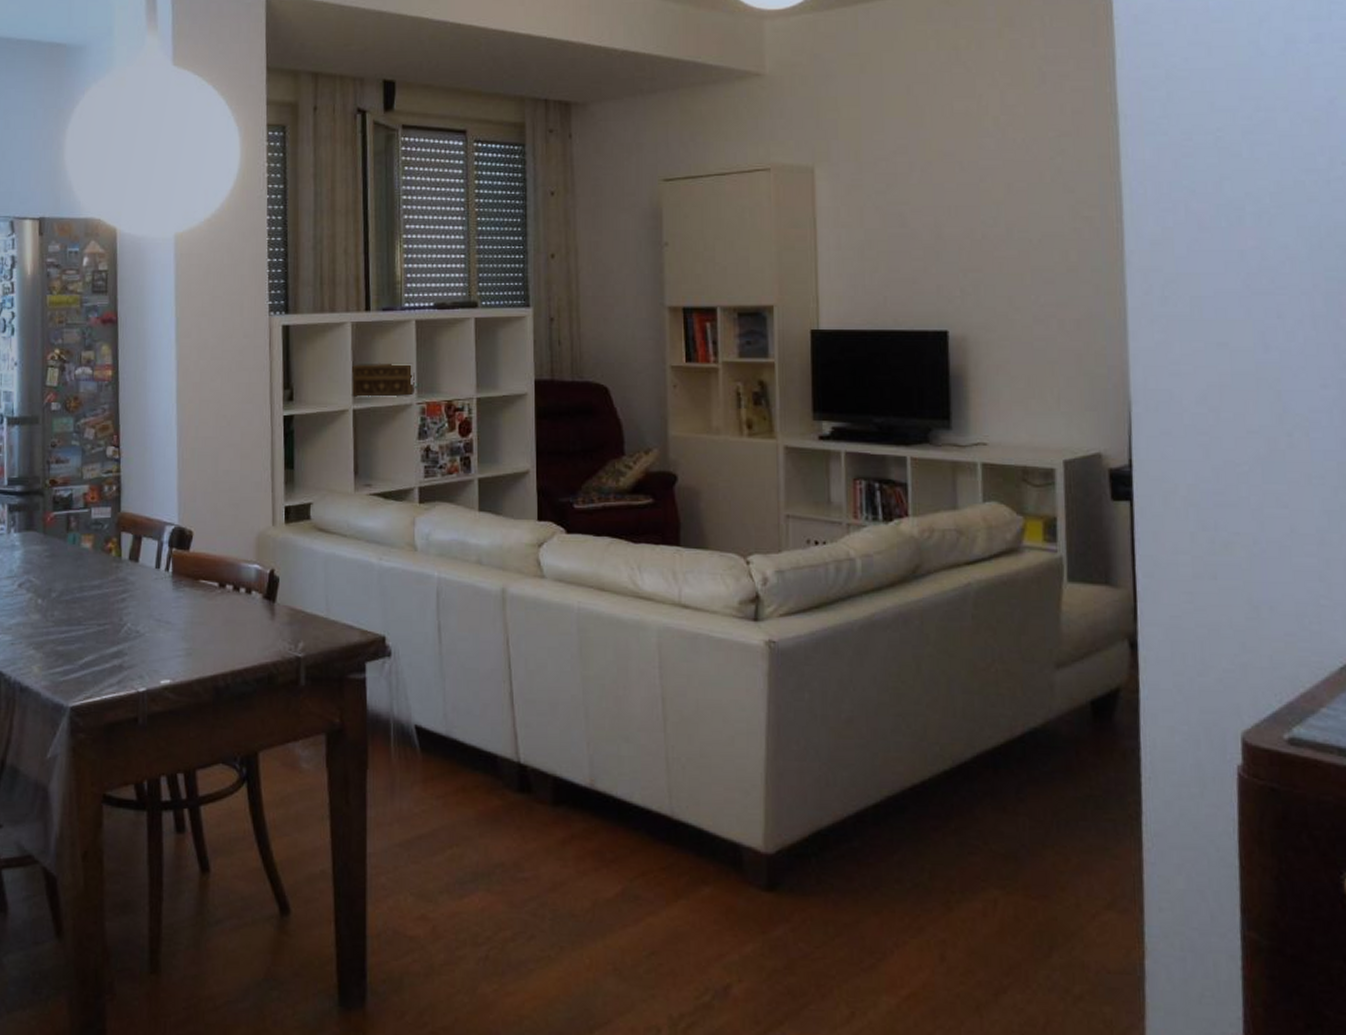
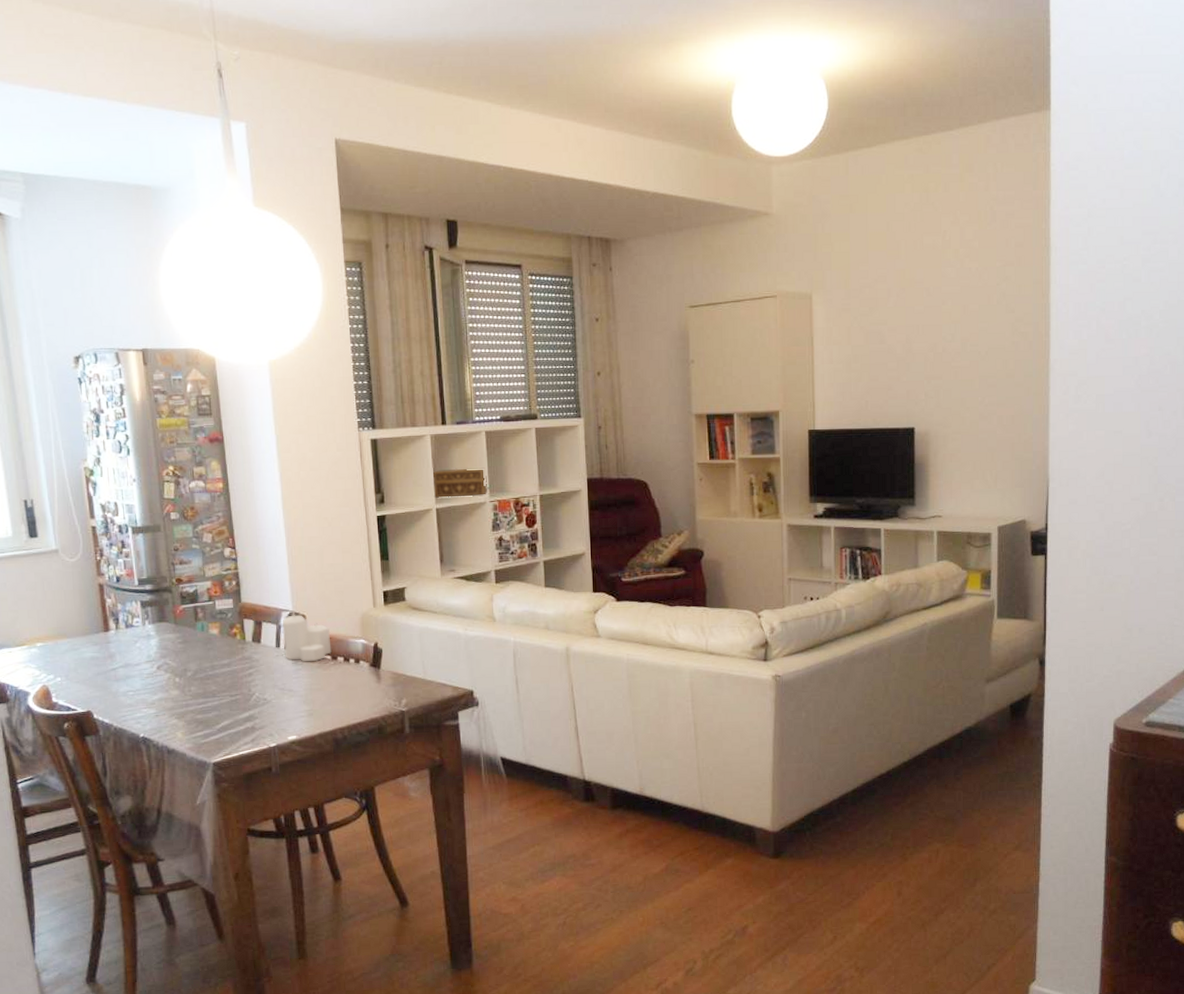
candle: none [164,524,220,588] -> present [282,610,332,661]

